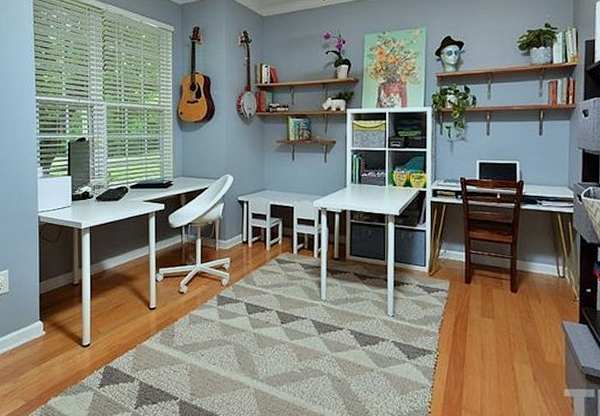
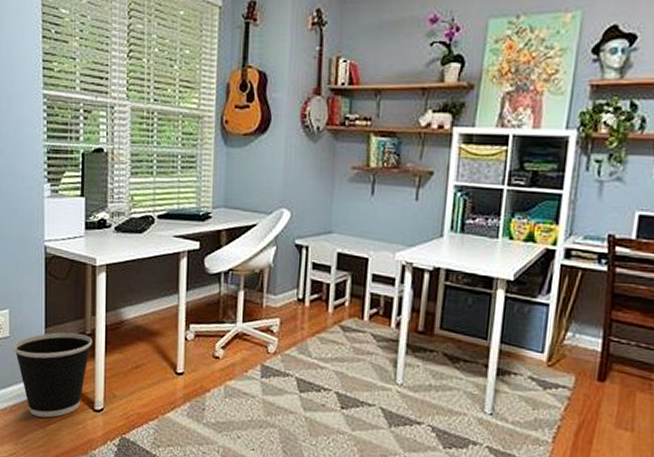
wastebasket: none [12,284,79,357] -> present [13,332,92,418]

